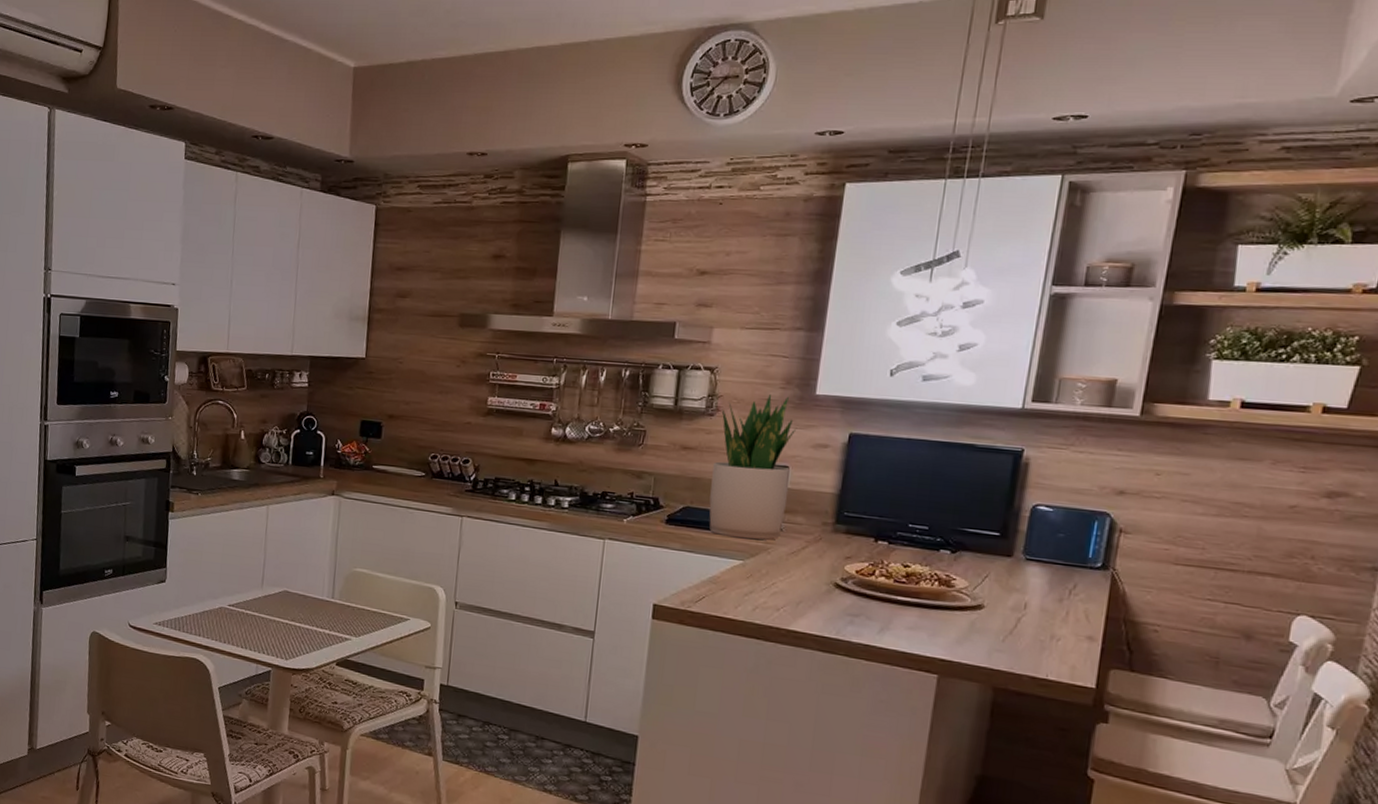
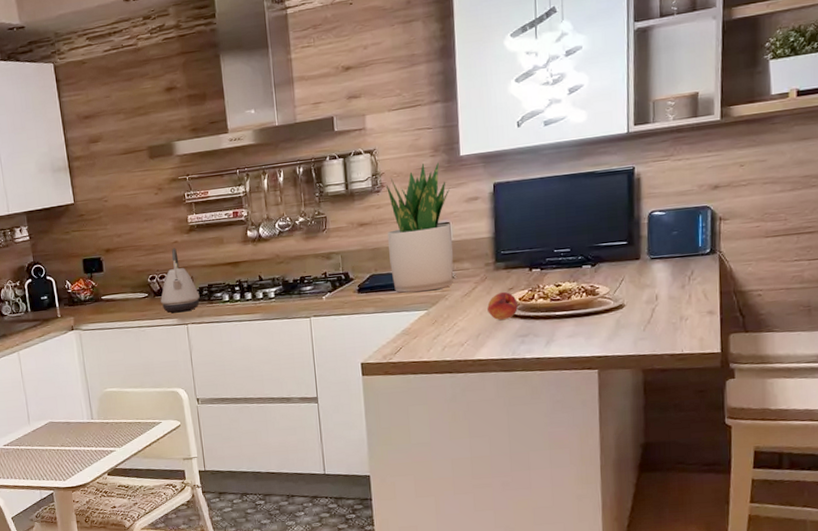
kettle: none [438,429,483,502] -> present [161,248,200,313]
fruit: none [815,558,853,593] -> present [487,291,518,321]

